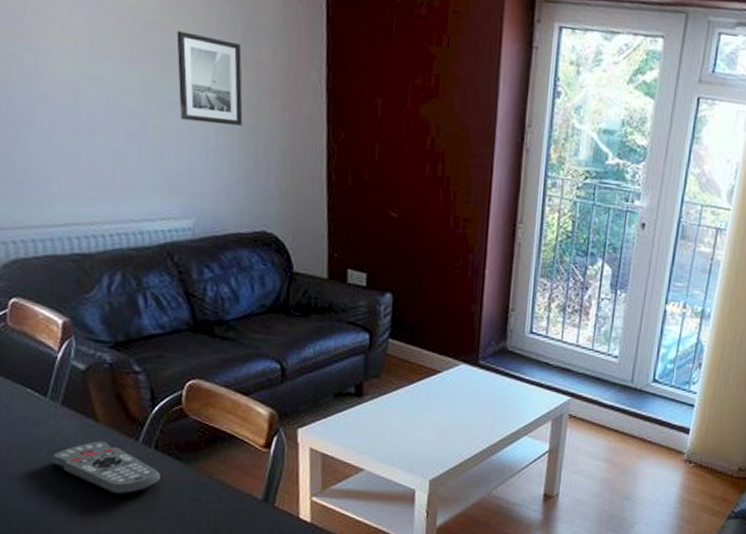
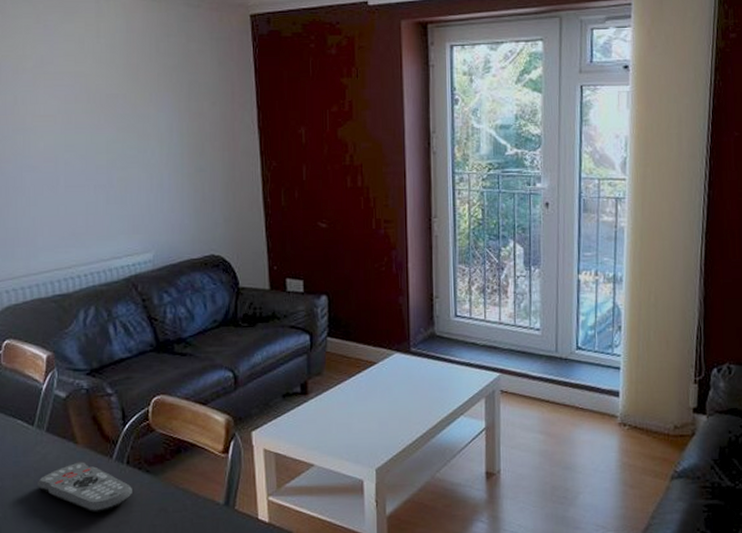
wall art: present [176,30,243,126] -> none [134,98,190,170]

